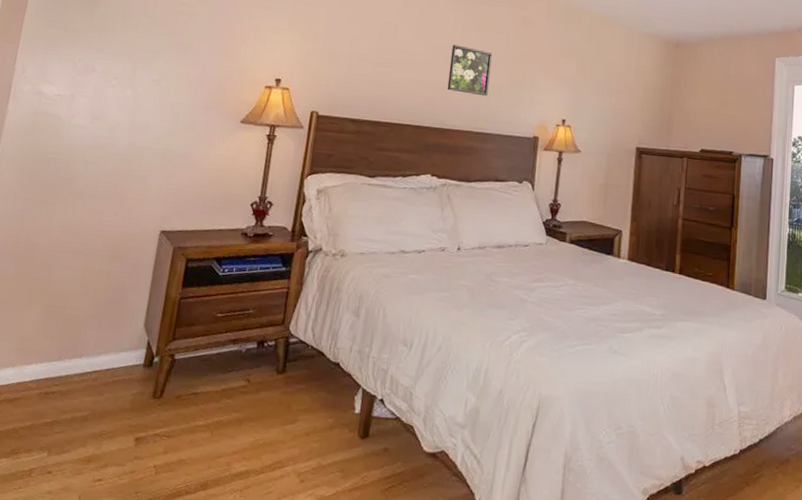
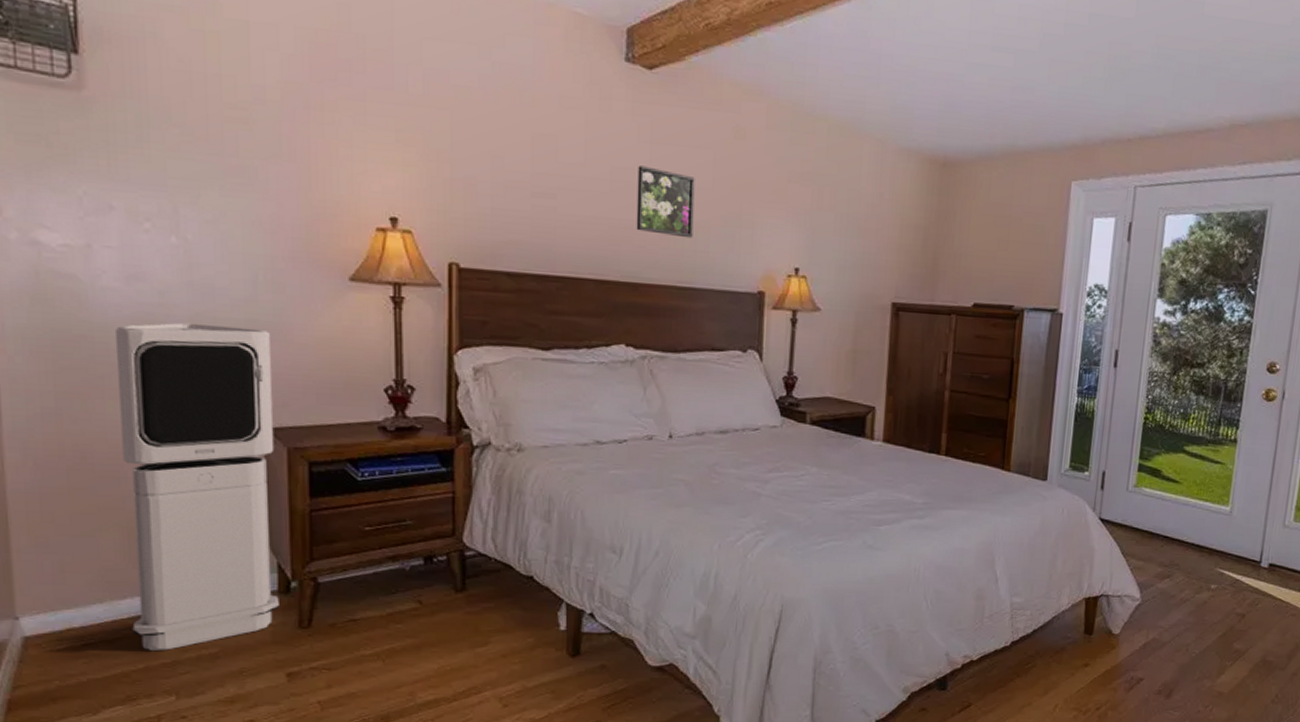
air purifier: none [29,150,179,412] -> present [114,323,279,652]

